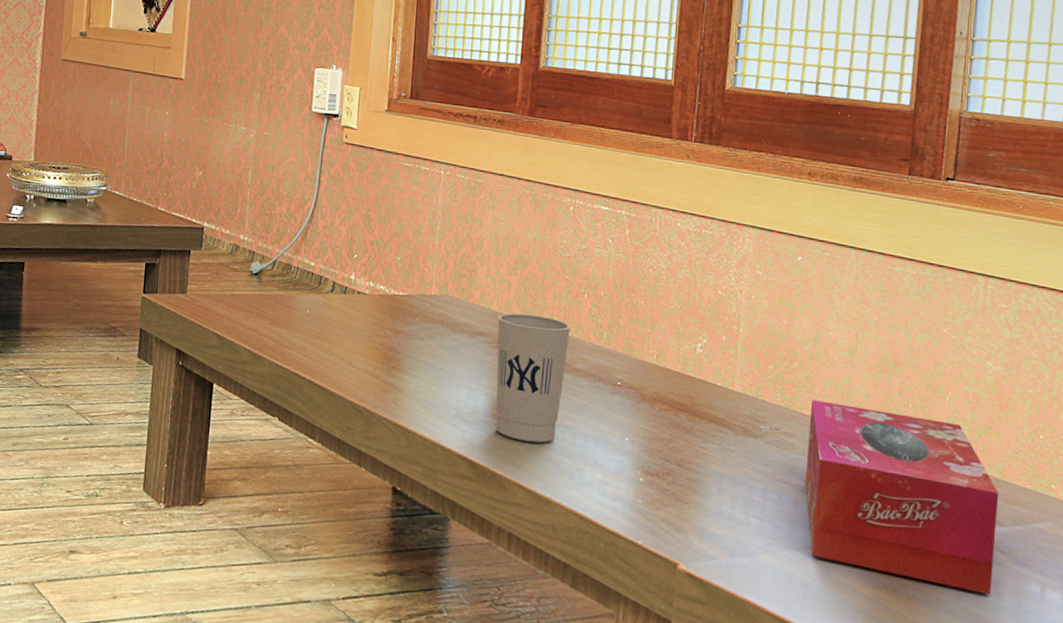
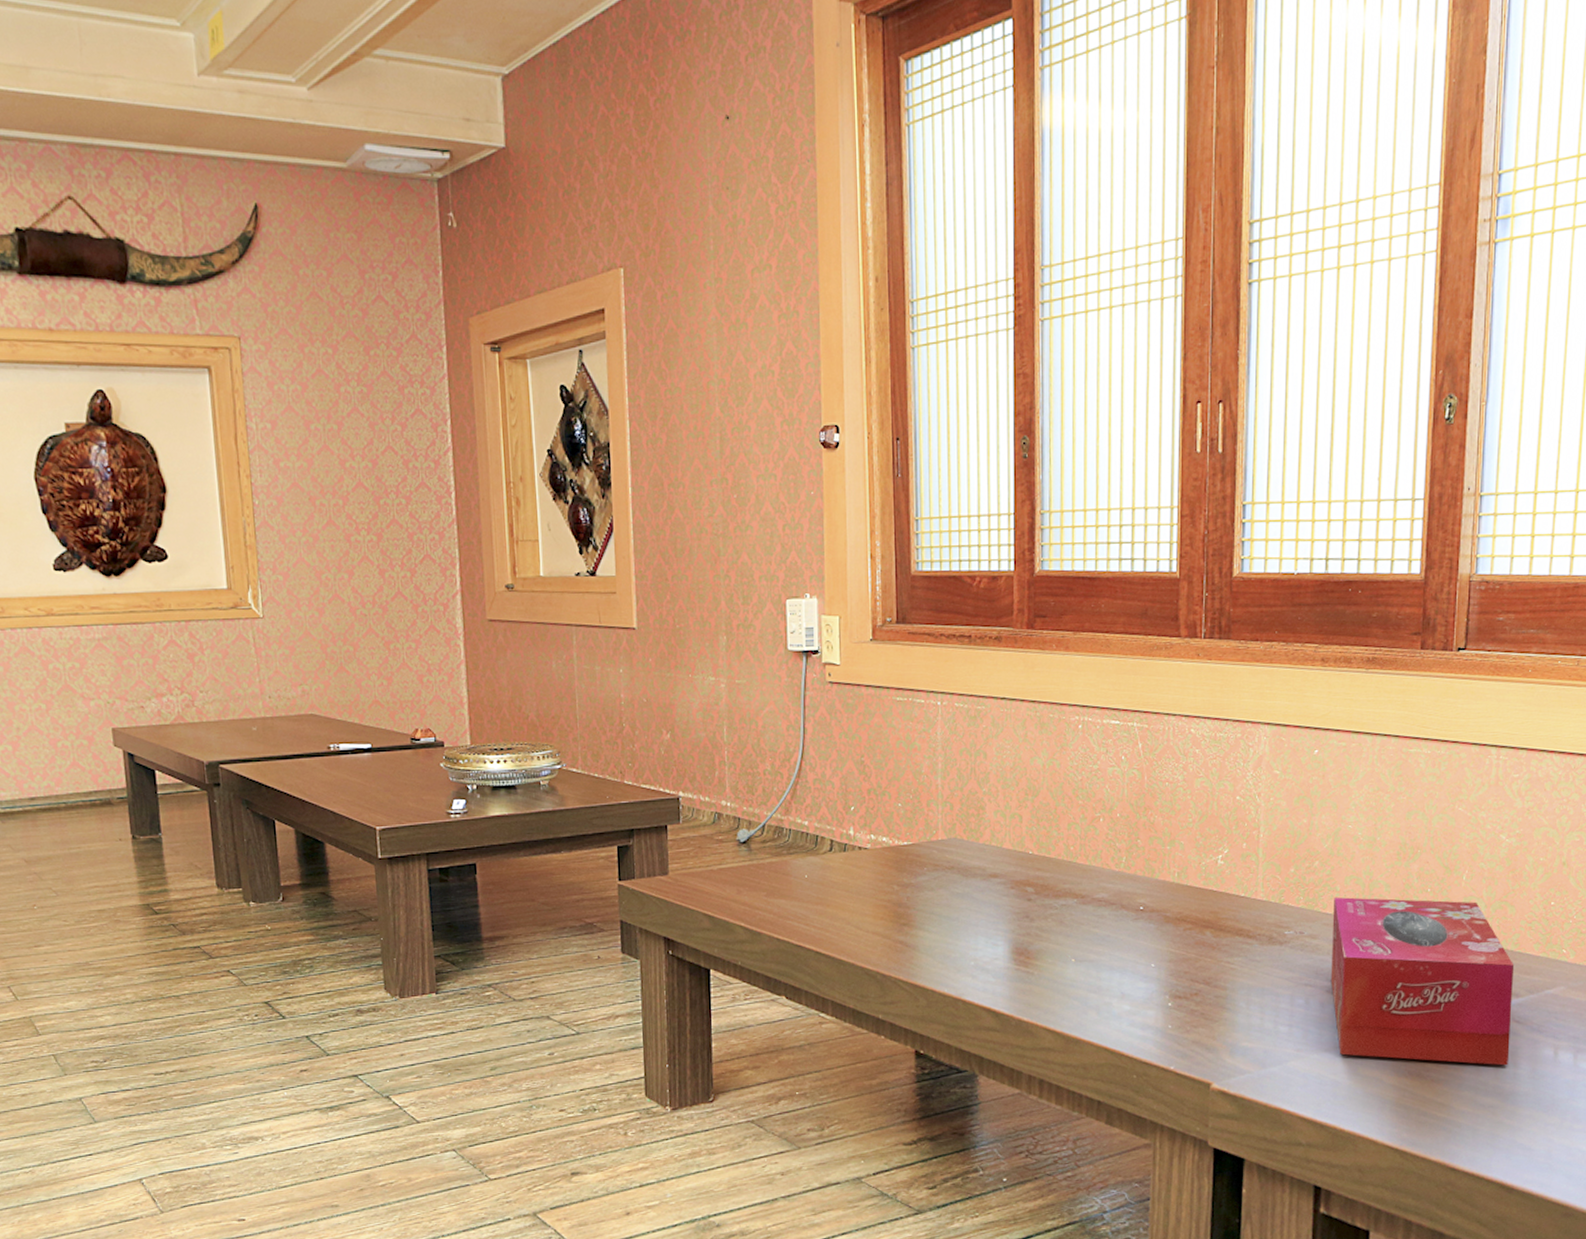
cup: present [496,313,572,443] -> none [1011,847,1089,983]

